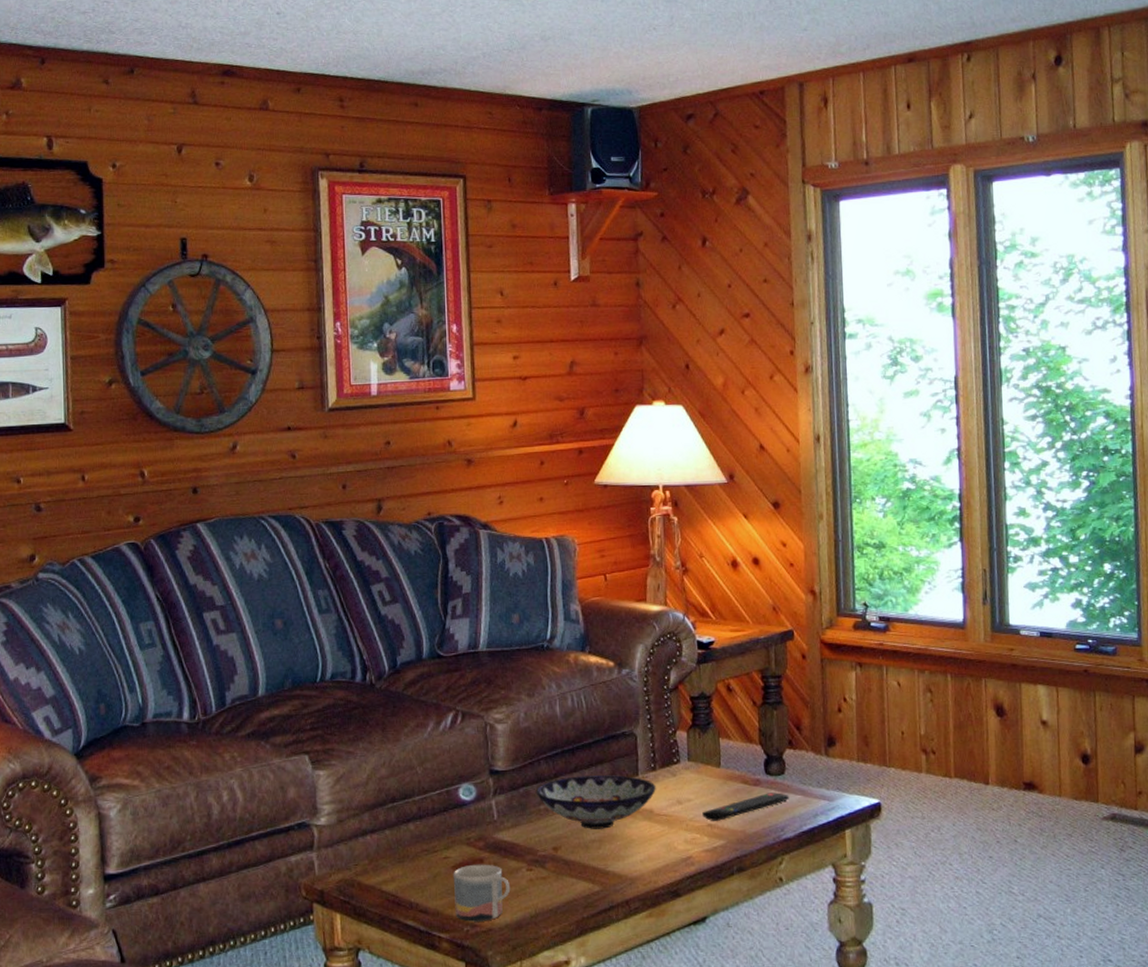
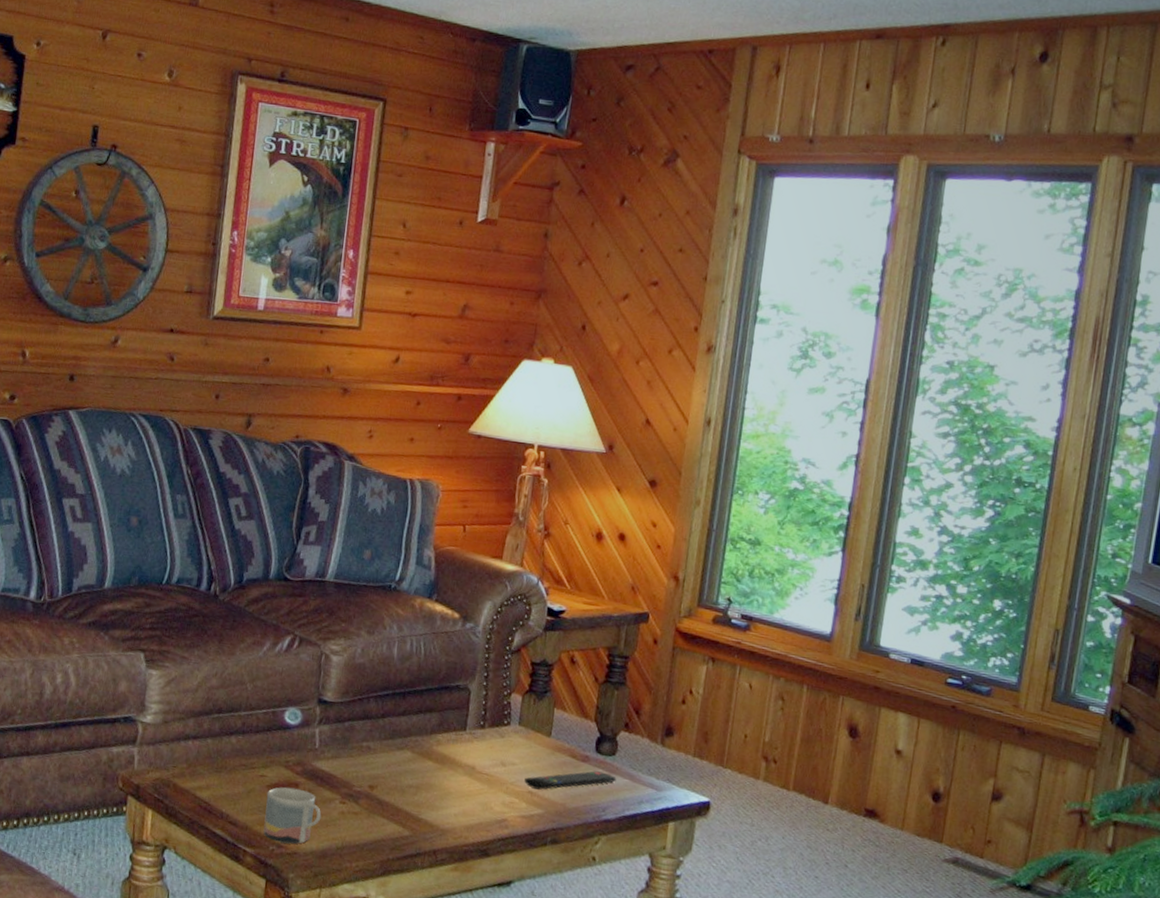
bowl: present [536,775,656,829] -> none [361,719,482,777]

